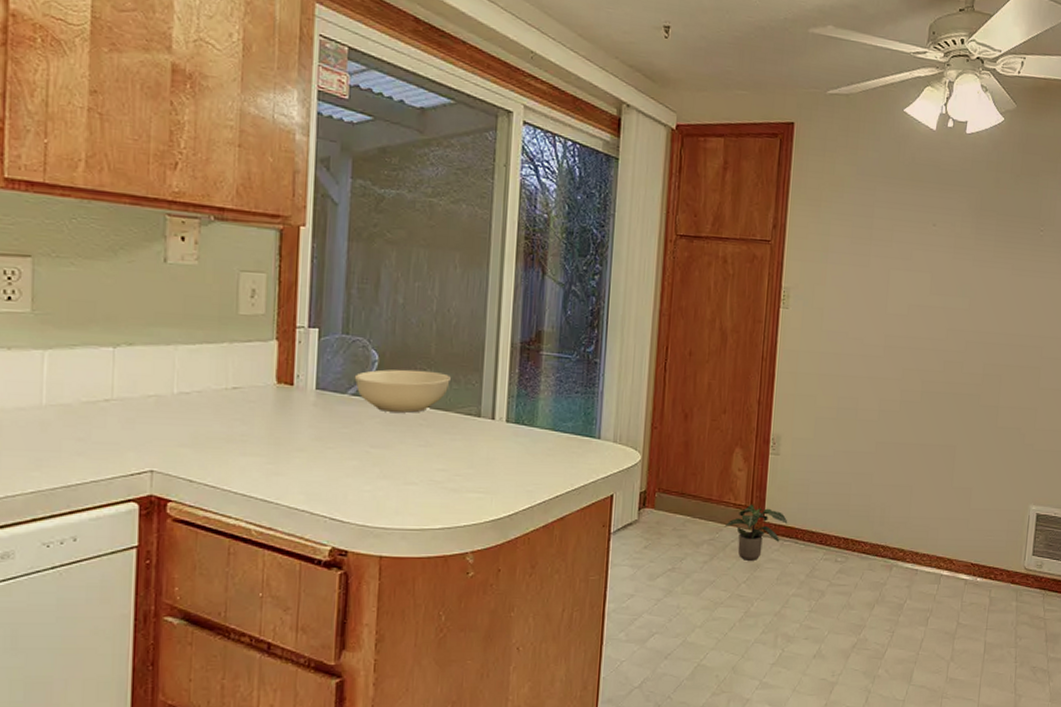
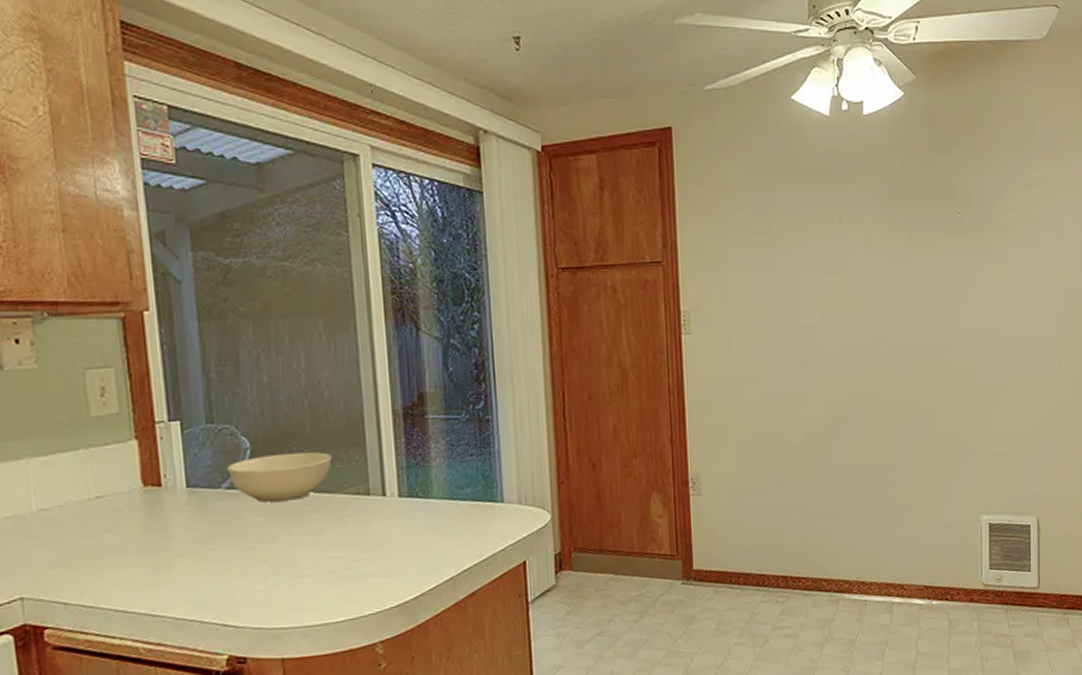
potted plant: present [724,504,788,561] -> none [651,552,720,614]

